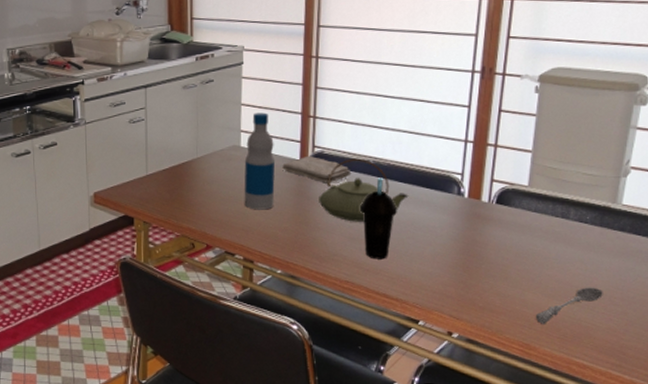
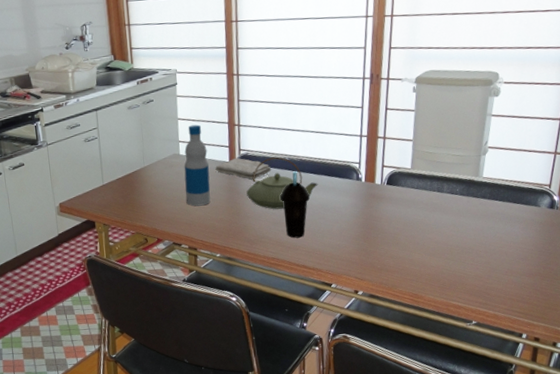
soupspoon: present [535,287,603,324] -> none [421,244,471,277]

